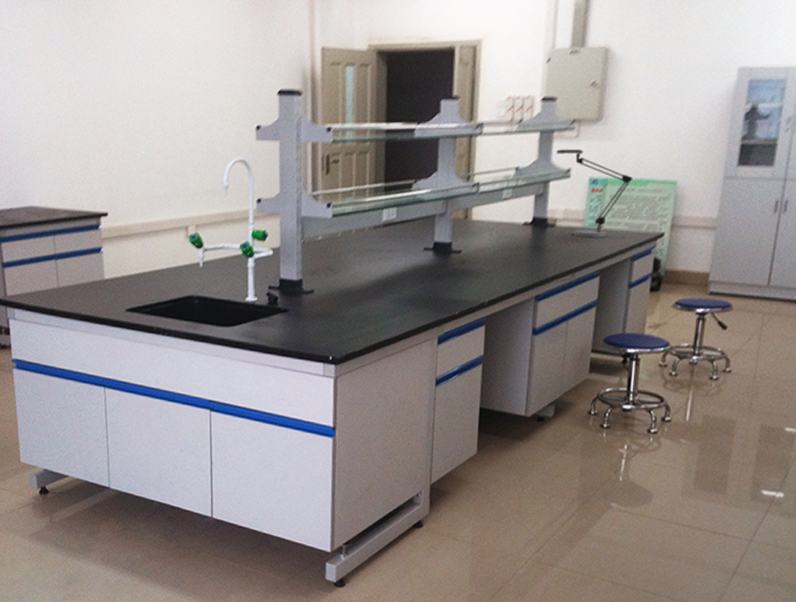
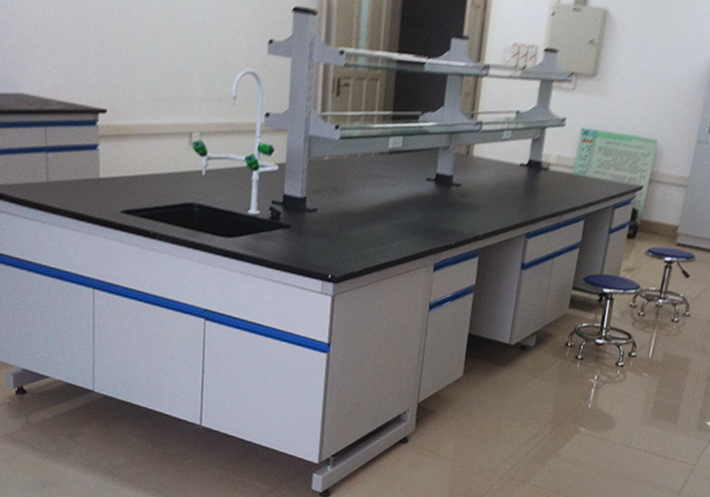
desk lamp: present [556,149,633,238] -> none [554,98,620,185]

